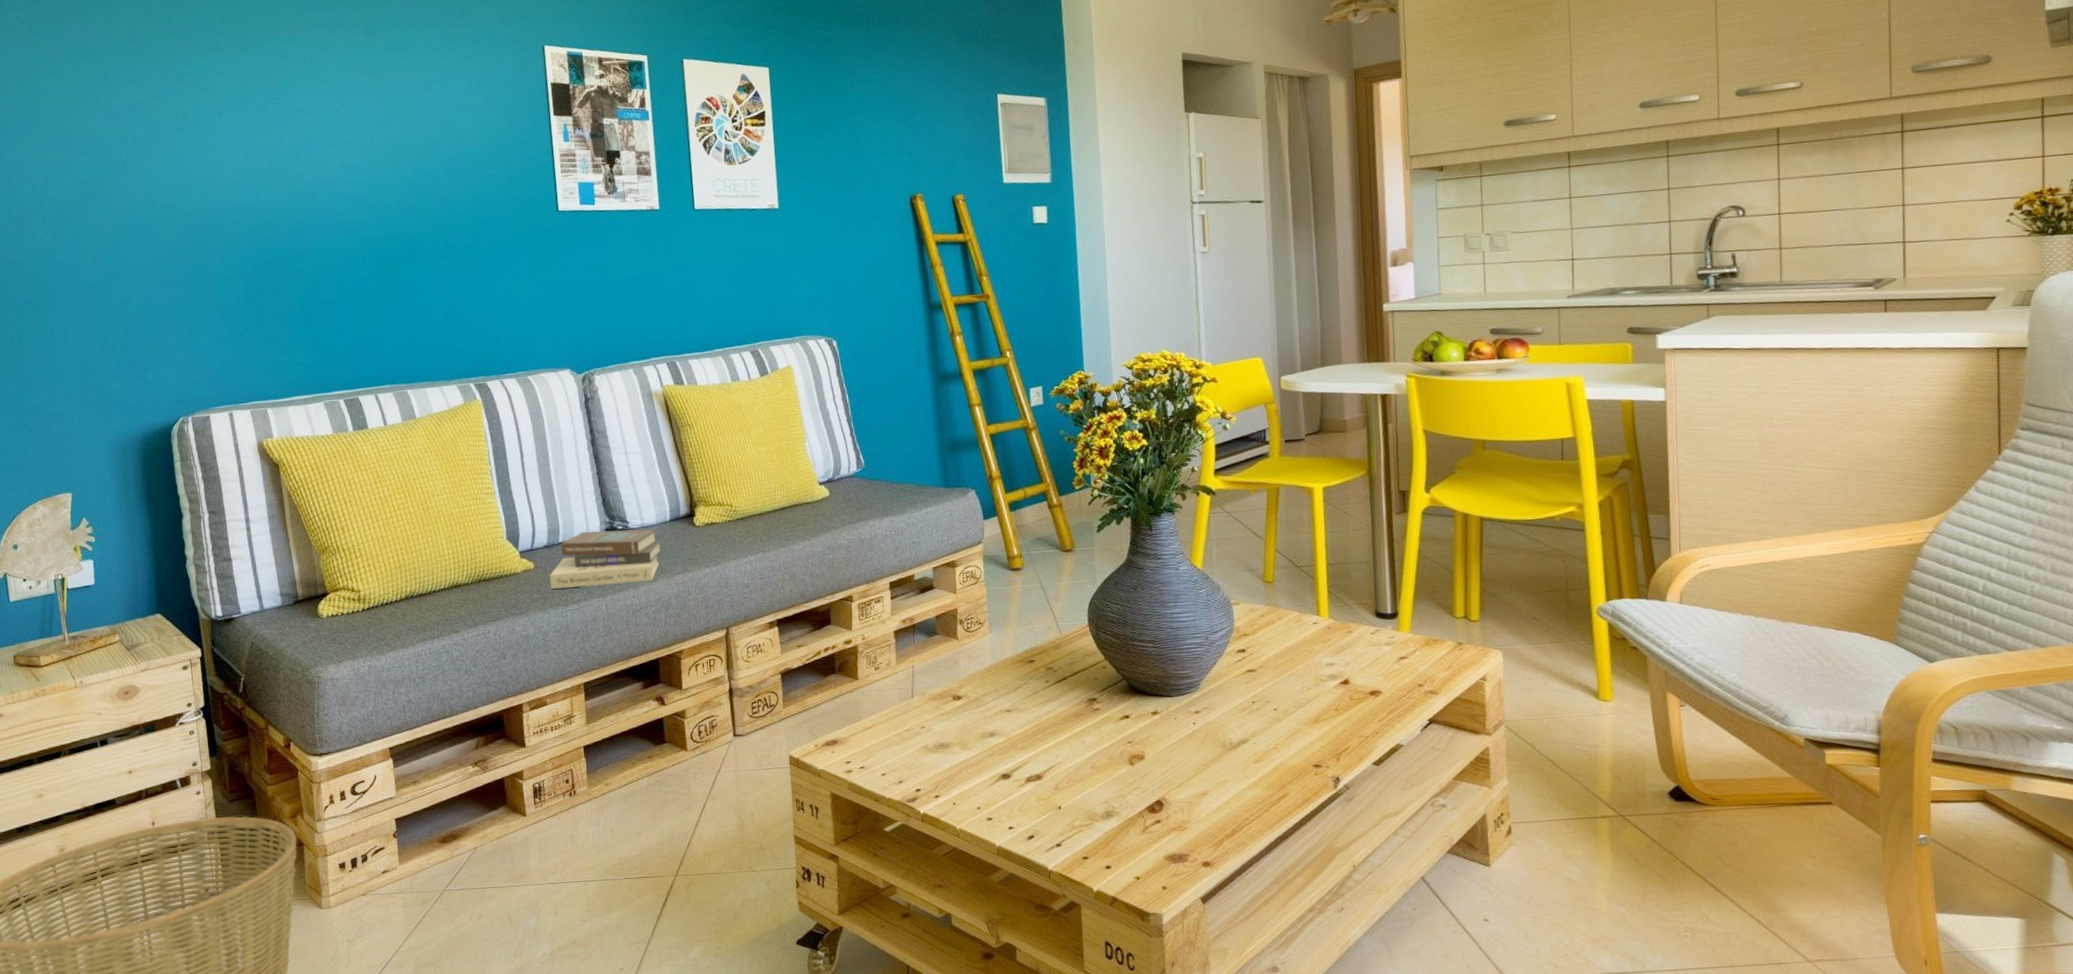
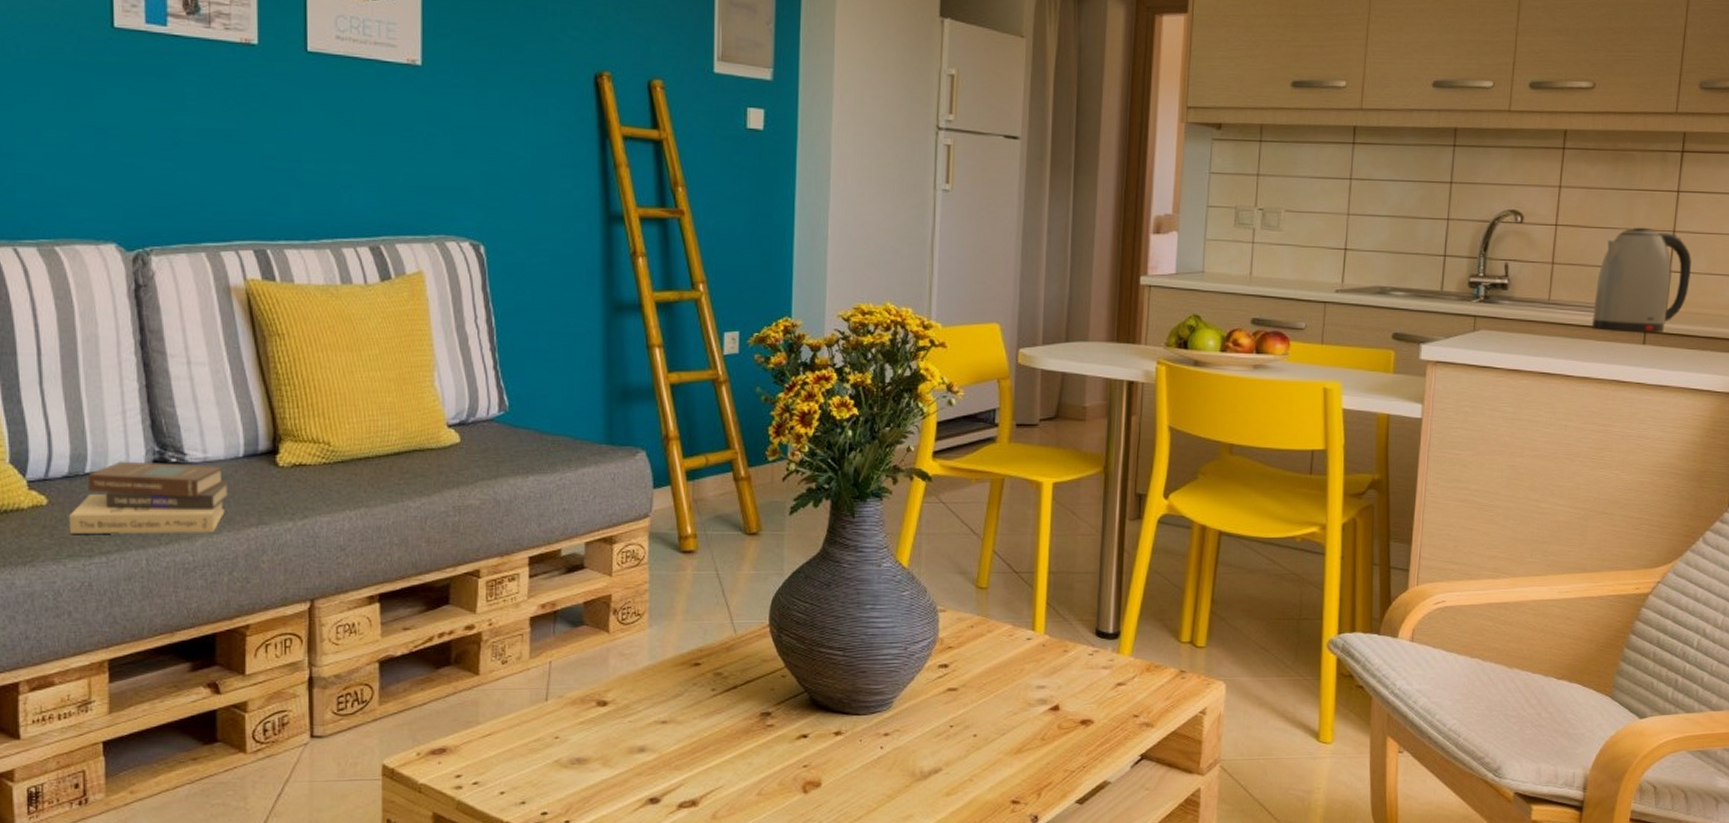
kettle: none [1827,205,1927,304] -> present [1591,227,1691,333]

